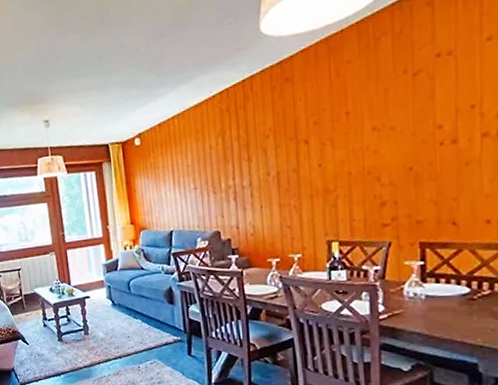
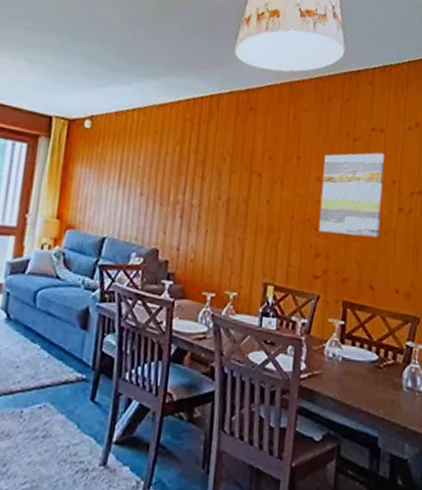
wall art: none [378,79,459,181] -> present [319,152,384,238]

